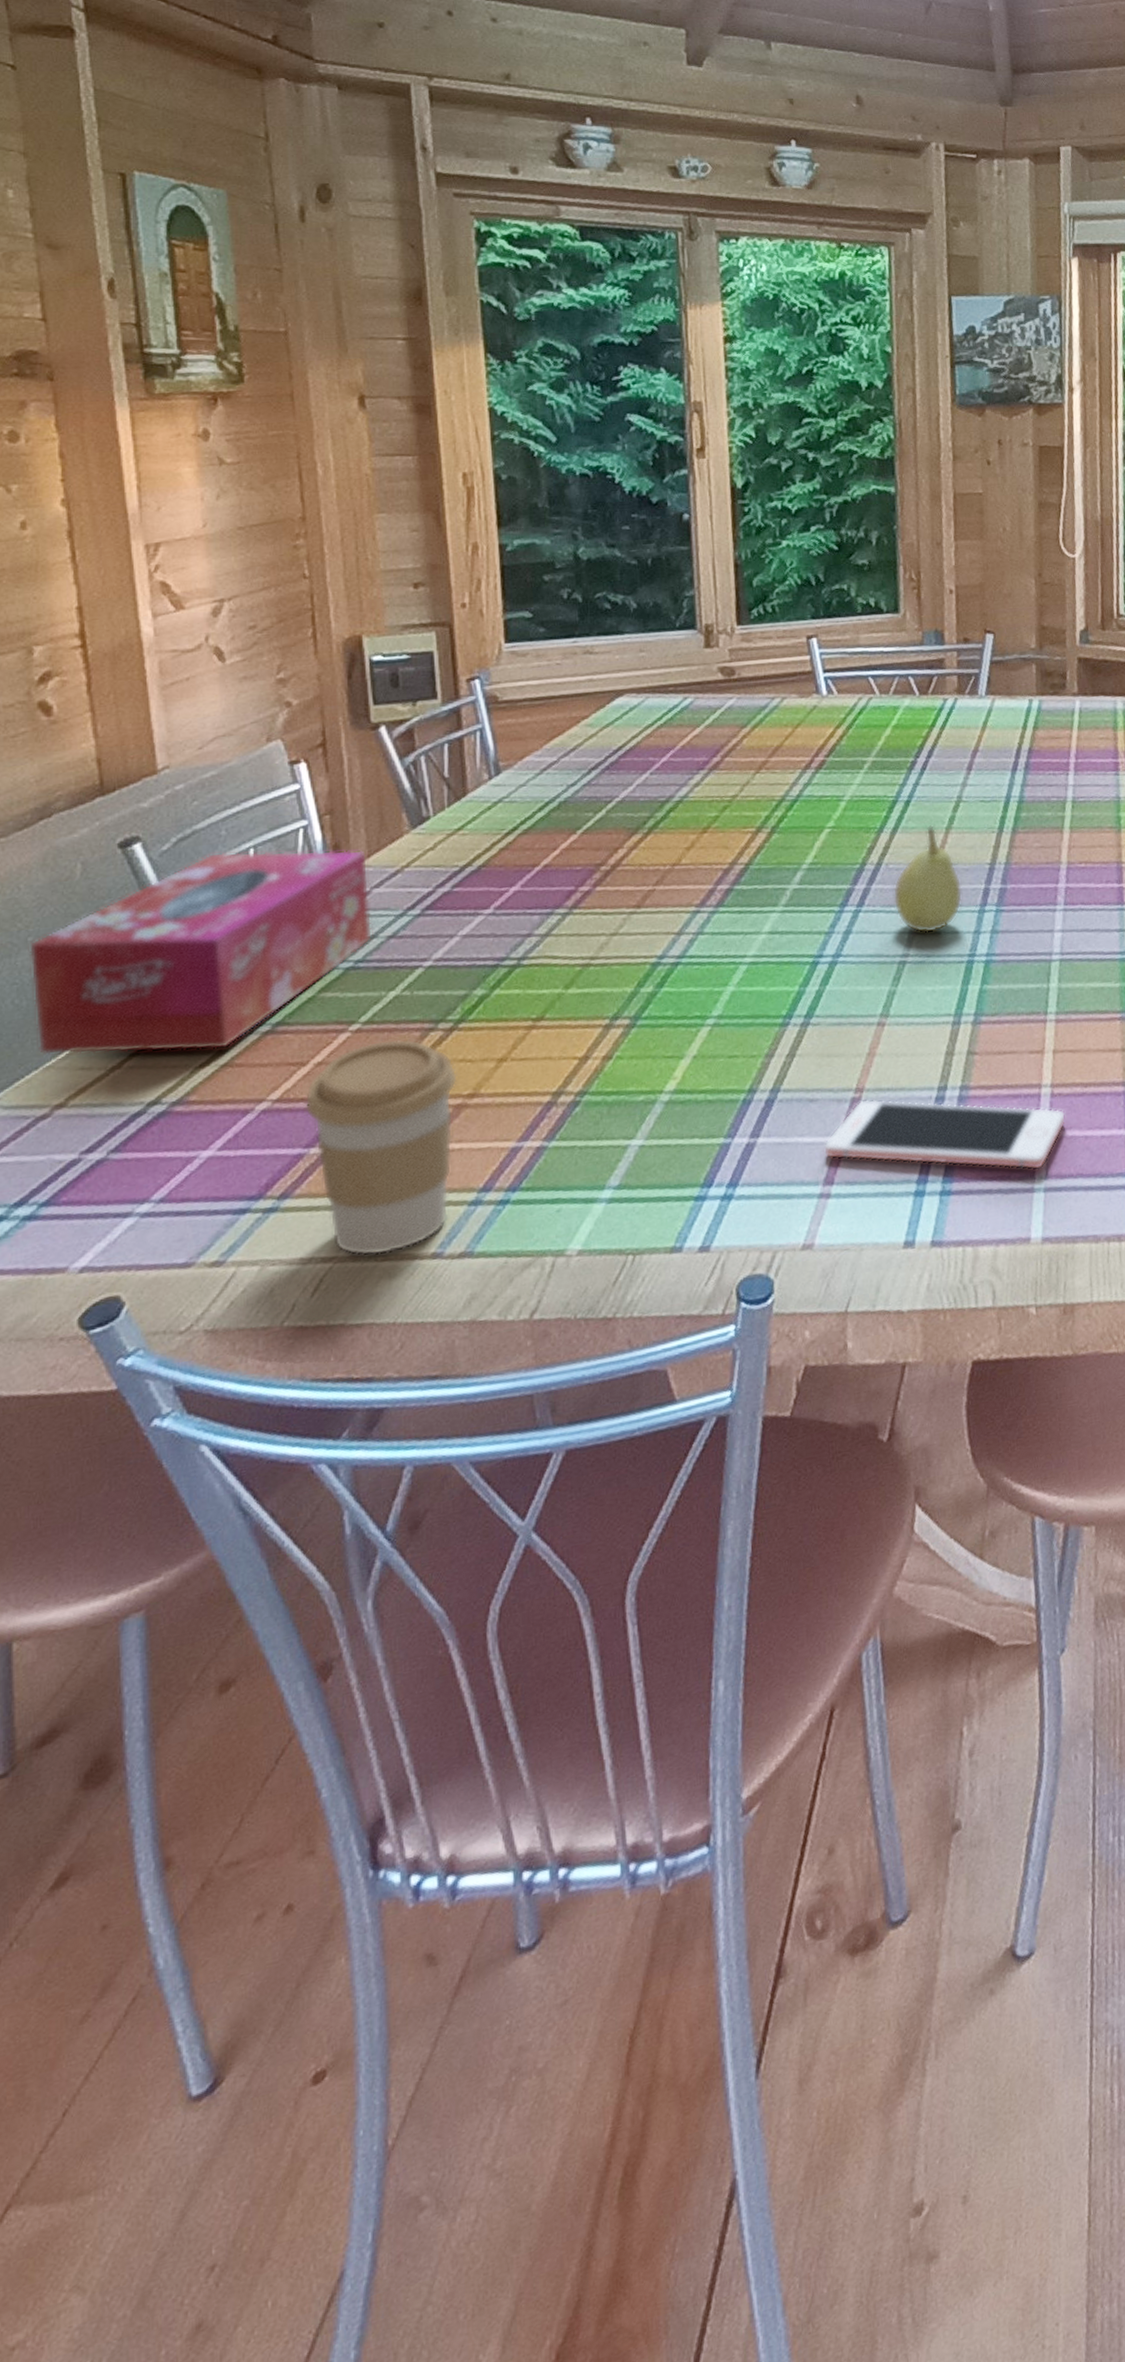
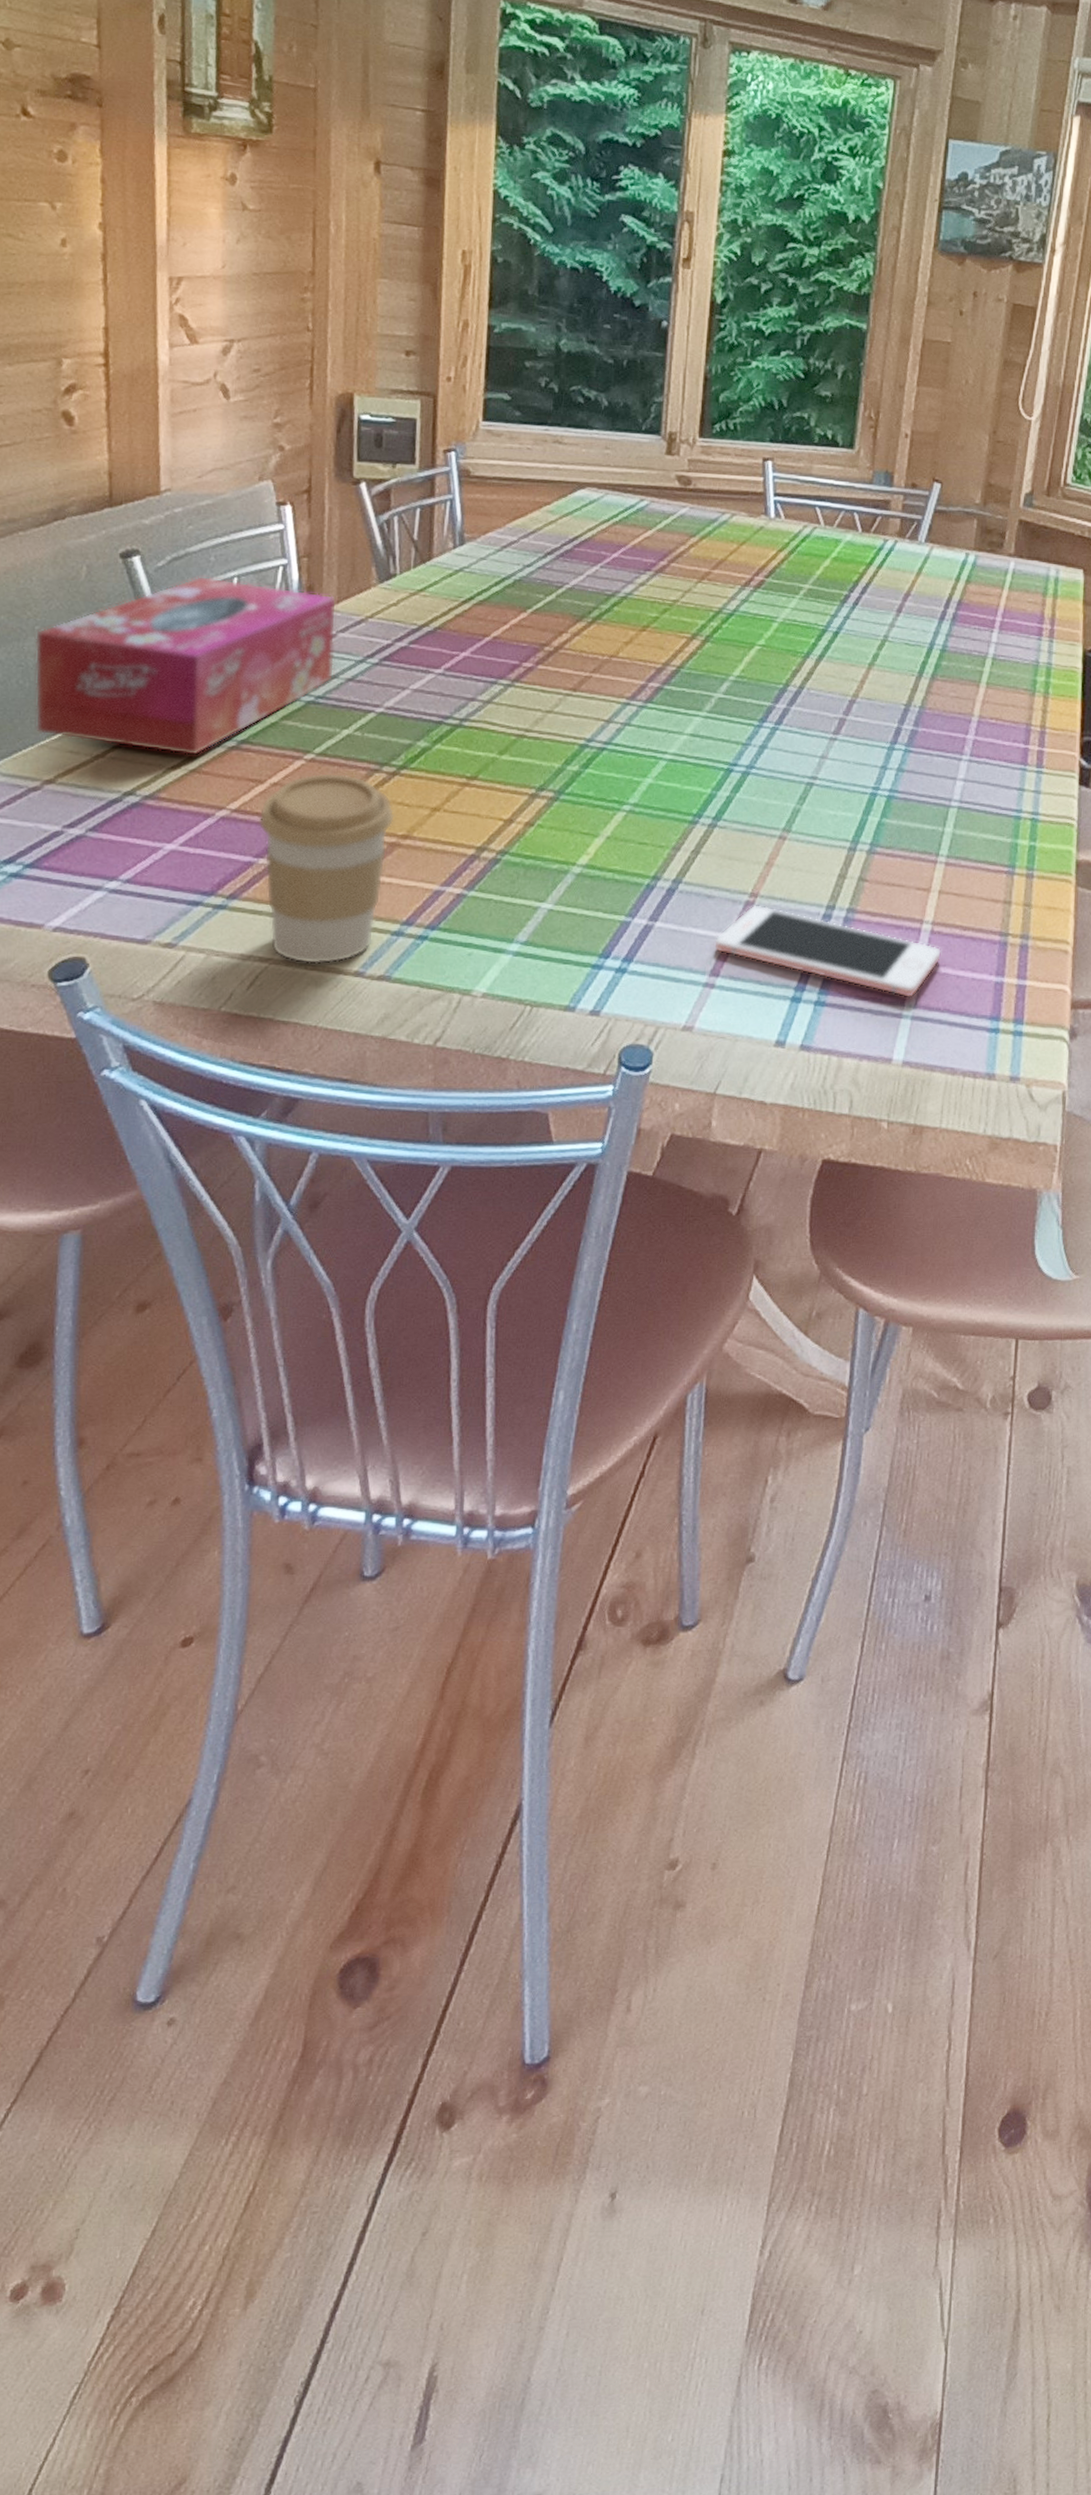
fruit: present [892,825,963,933] -> none [809,659,876,761]

